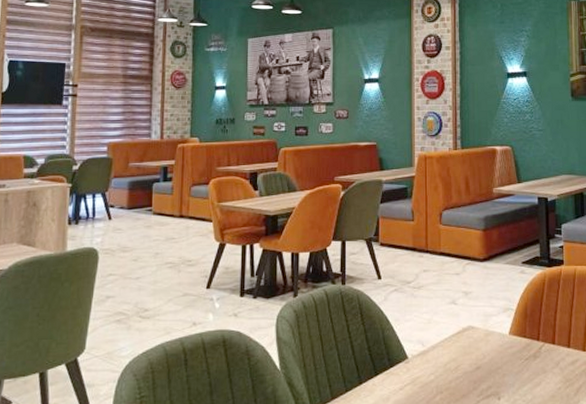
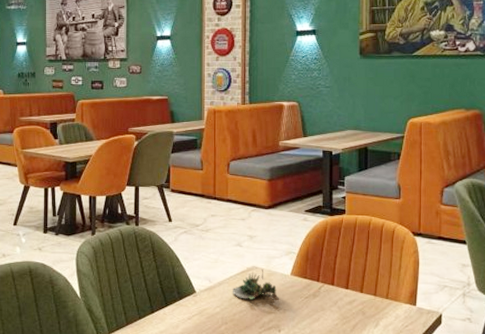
succulent plant: none [448,329,498,365] -> present [233,269,280,301]

